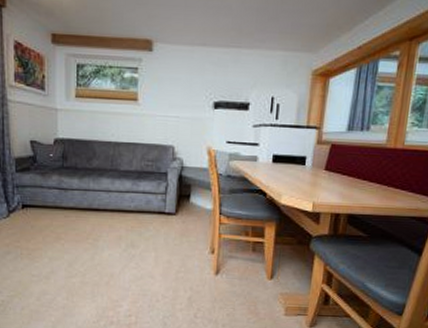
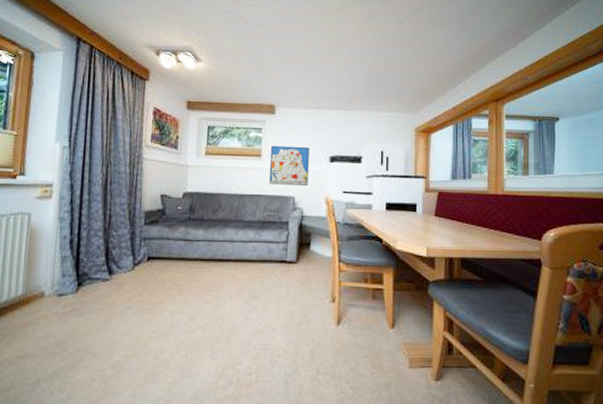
wall art: none [146,88,192,135] -> present [269,145,310,187]

